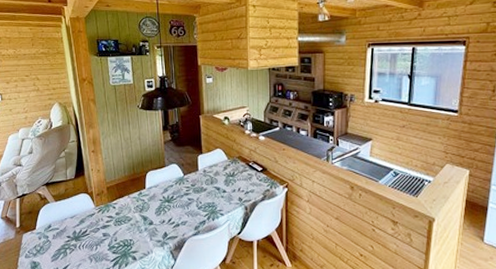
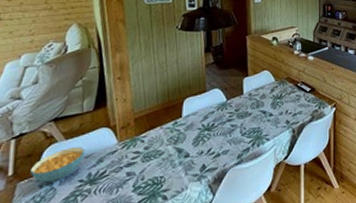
cereal bowl: none [32,209,71,236] -> present [30,147,86,183]

